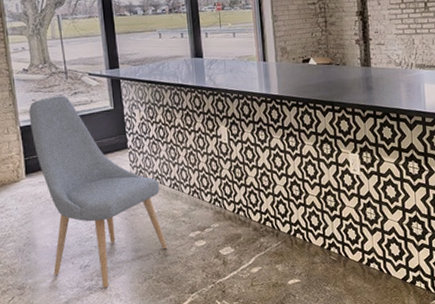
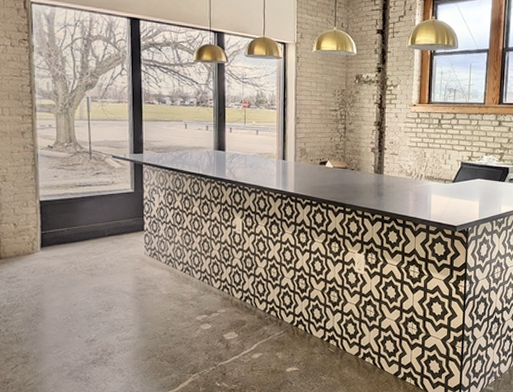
chair: present [28,95,168,288] -> none [49,174,174,363]

